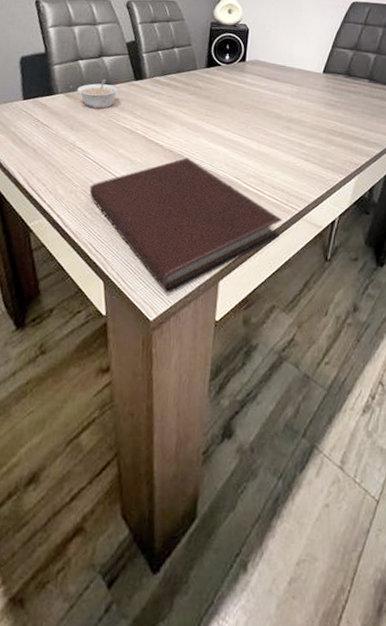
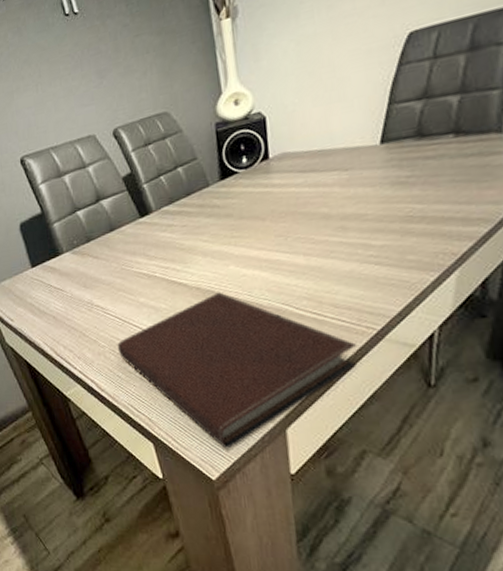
legume: present [77,78,119,109] -> none [82,224,126,260]

